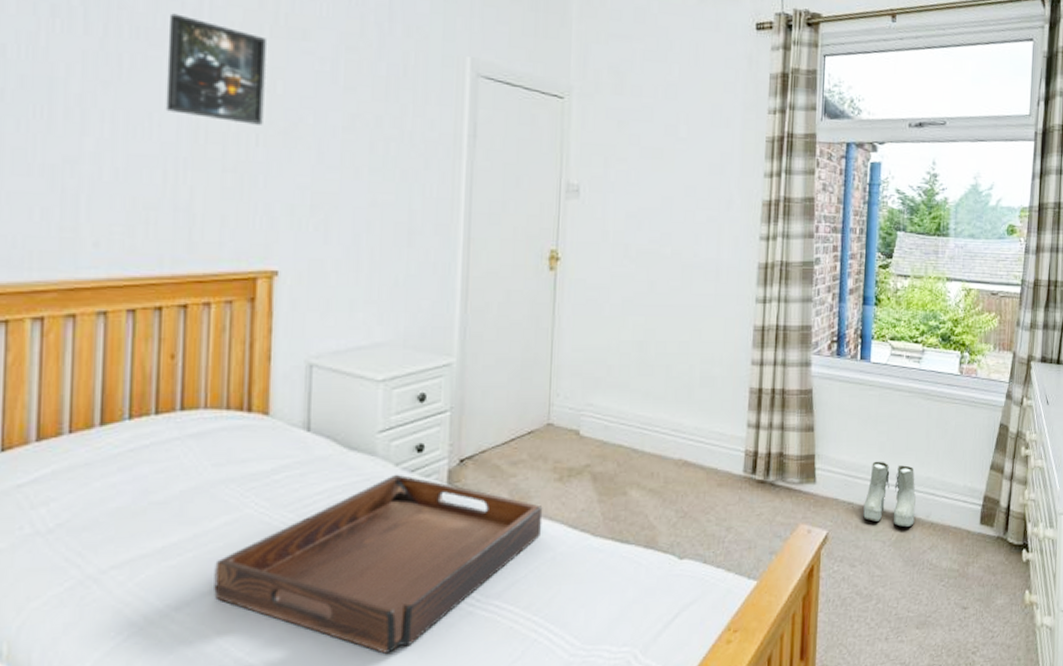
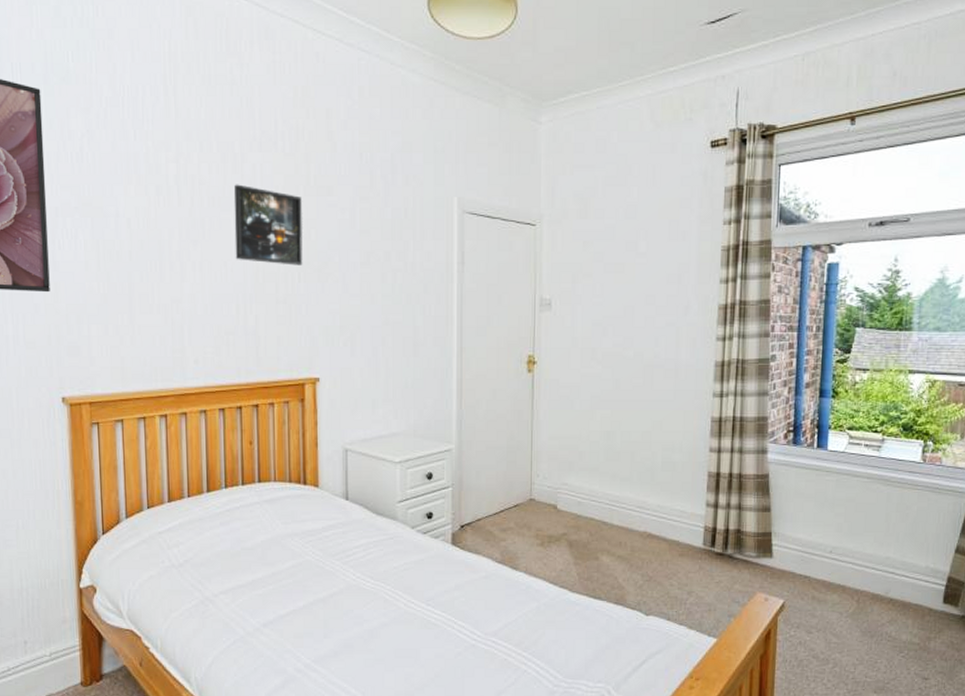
serving tray: present [214,474,543,654] -> none [287,535,528,670]
boots: present [863,461,916,528] -> none [820,540,874,602]

